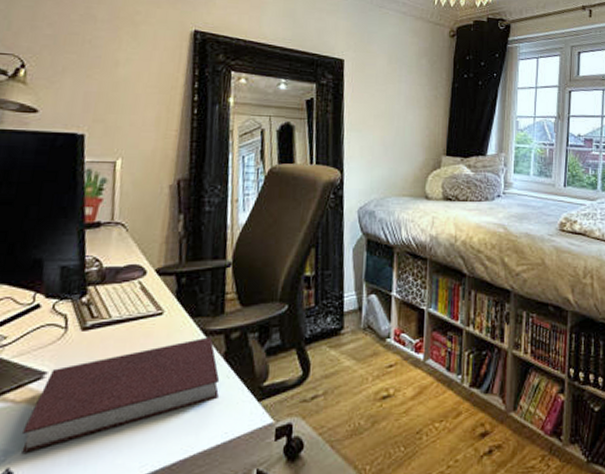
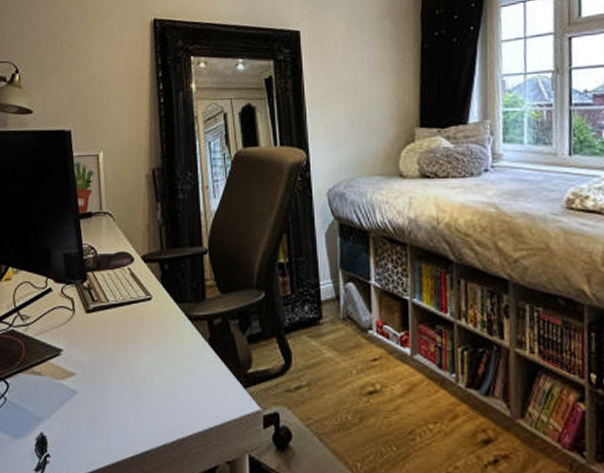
notebook: present [21,337,220,453] -> none [48,322,207,420]

